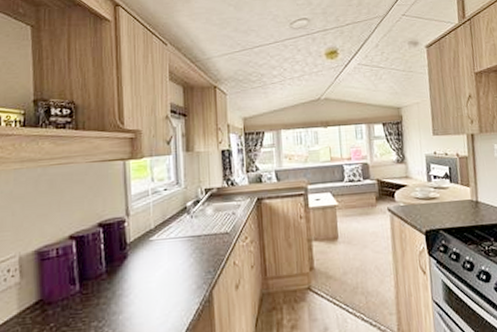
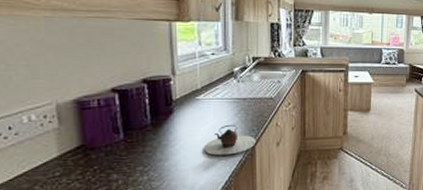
teapot: none [158,266,214,305] -> present [203,124,257,156]

